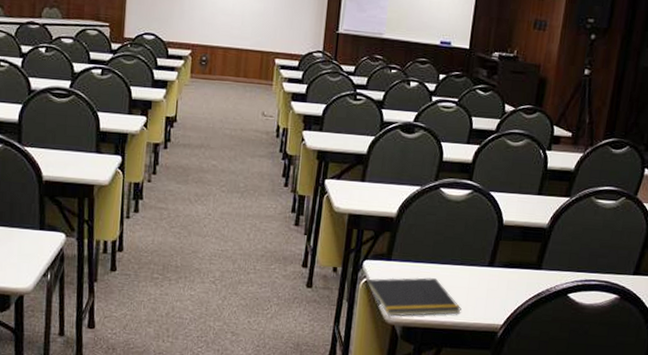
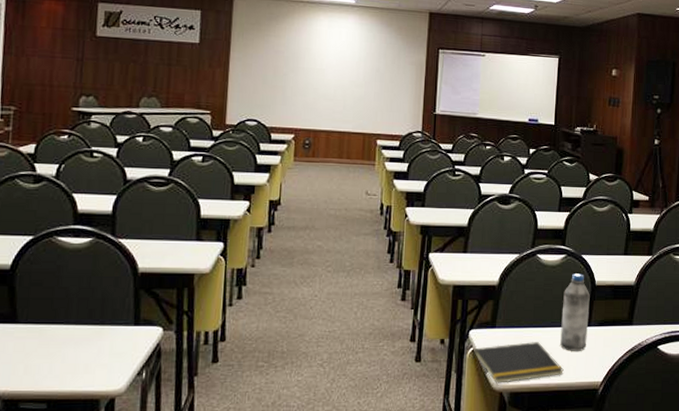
water bottle: none [459,210,496,292] -> present [560,273,590,351]

